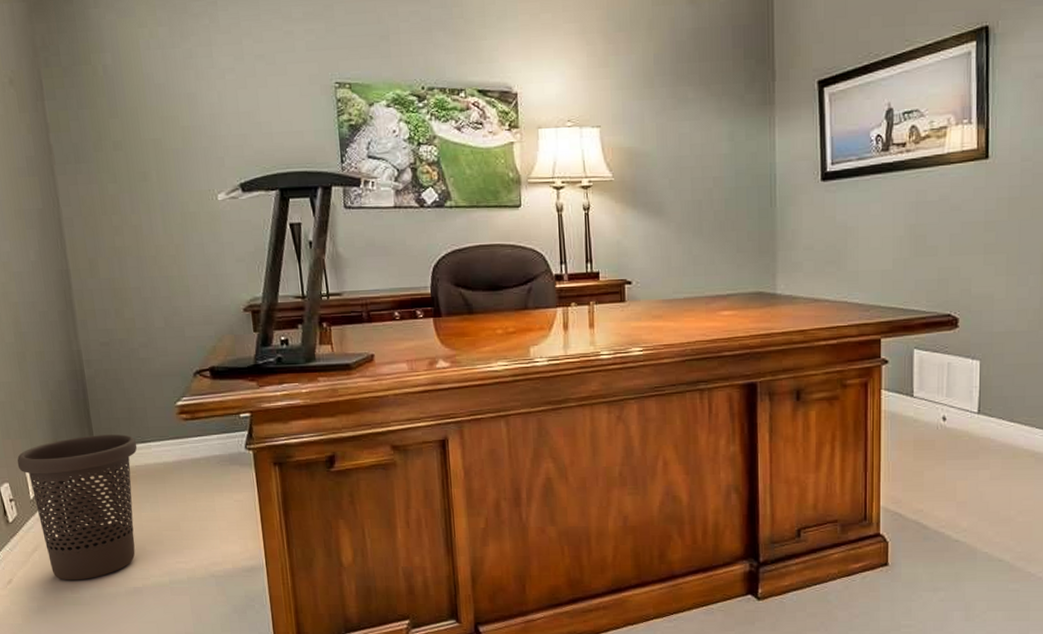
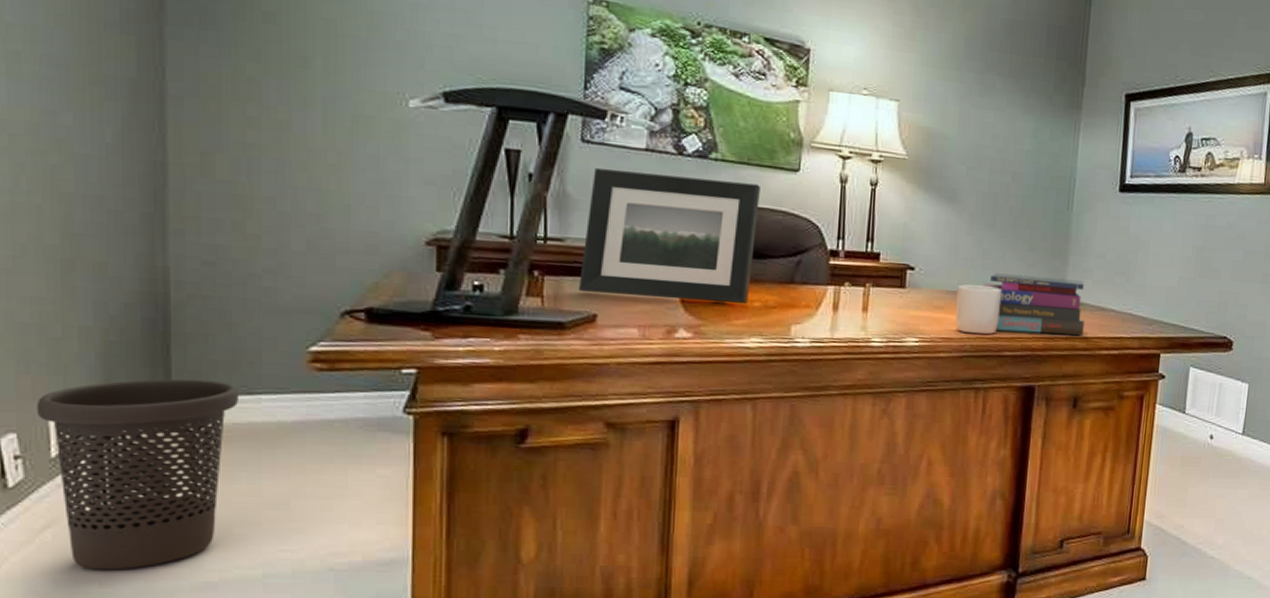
picture frame: none [357,224,492,337] -> present [579,168,760,305]
mug: none [673,291,716,338] -> present [955,284,1003,335]
books: none [697,274,799,332] -> present [983,273,1085,336]

